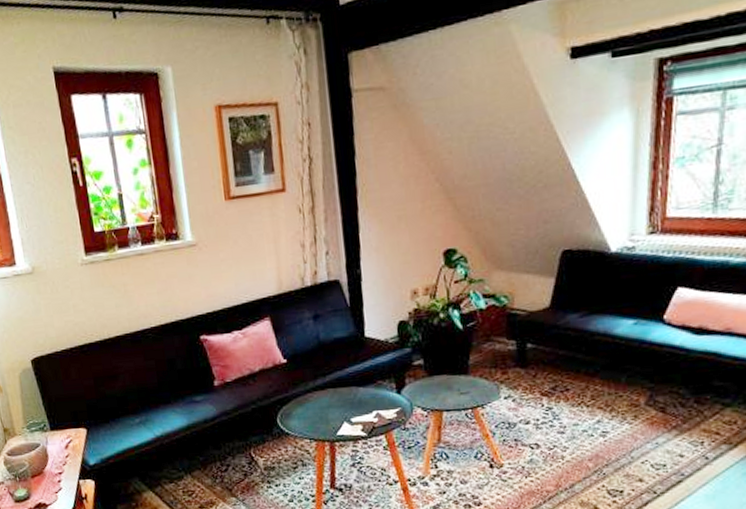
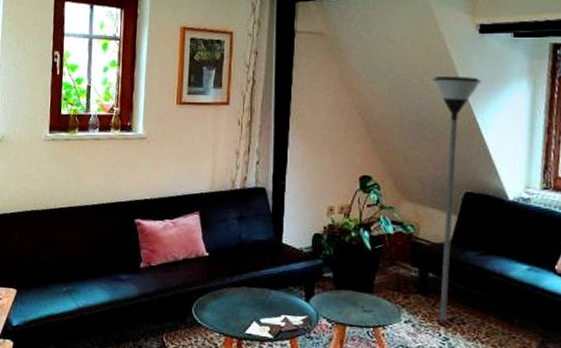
floor lamp: none [517,114,576,392] -> present [431,77,482,322]

